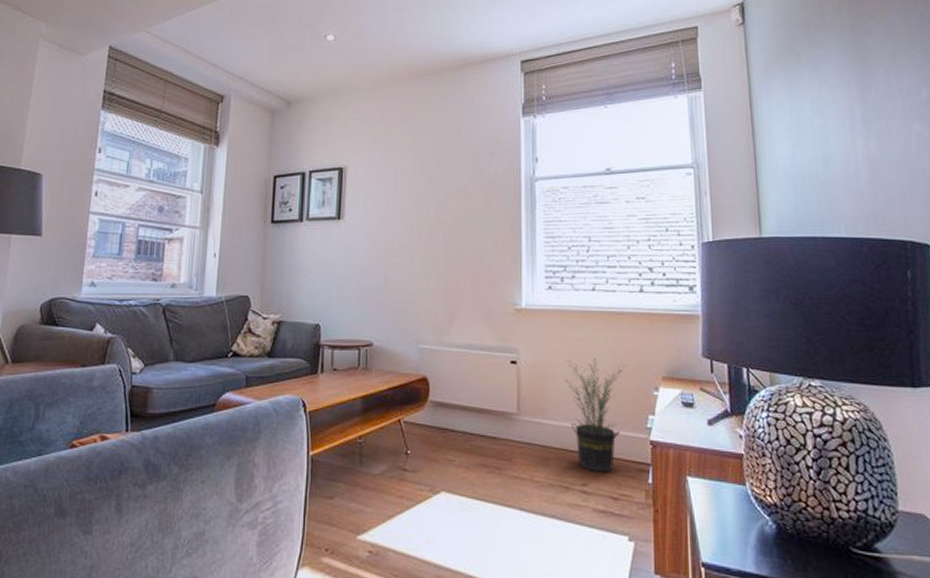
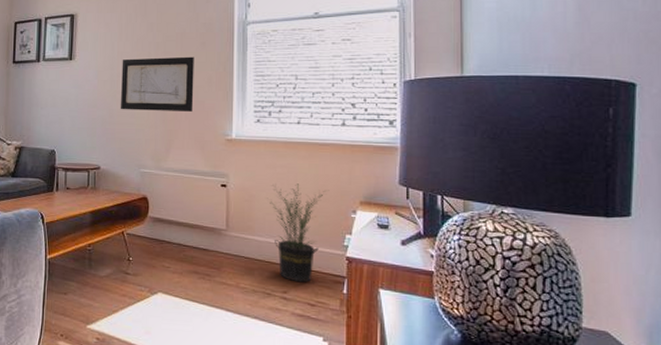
wall art: none [395,216,478,278] -> present [120,56,194,112]

